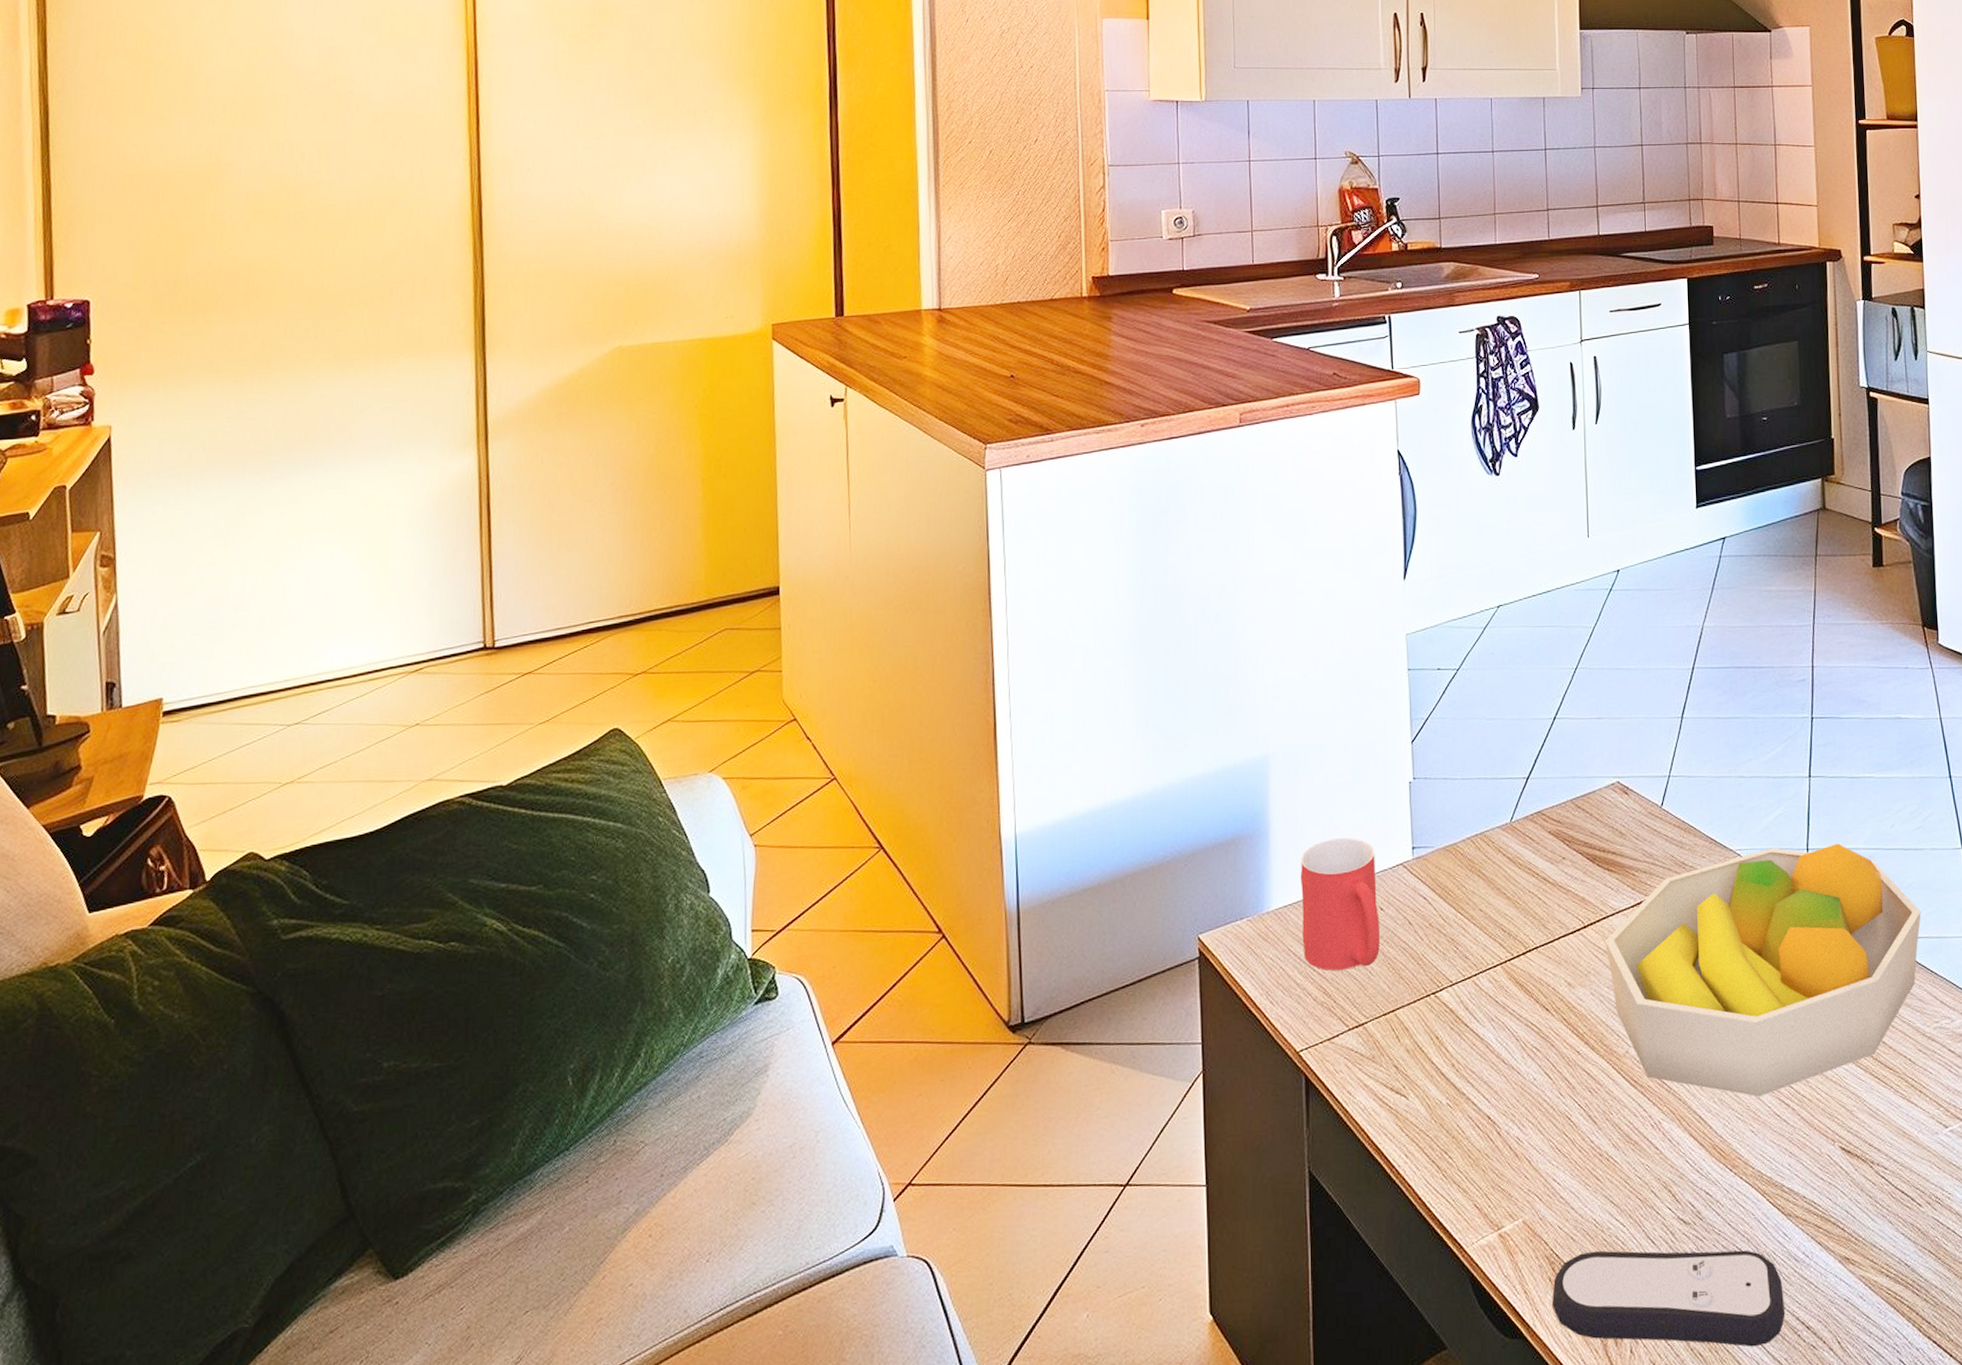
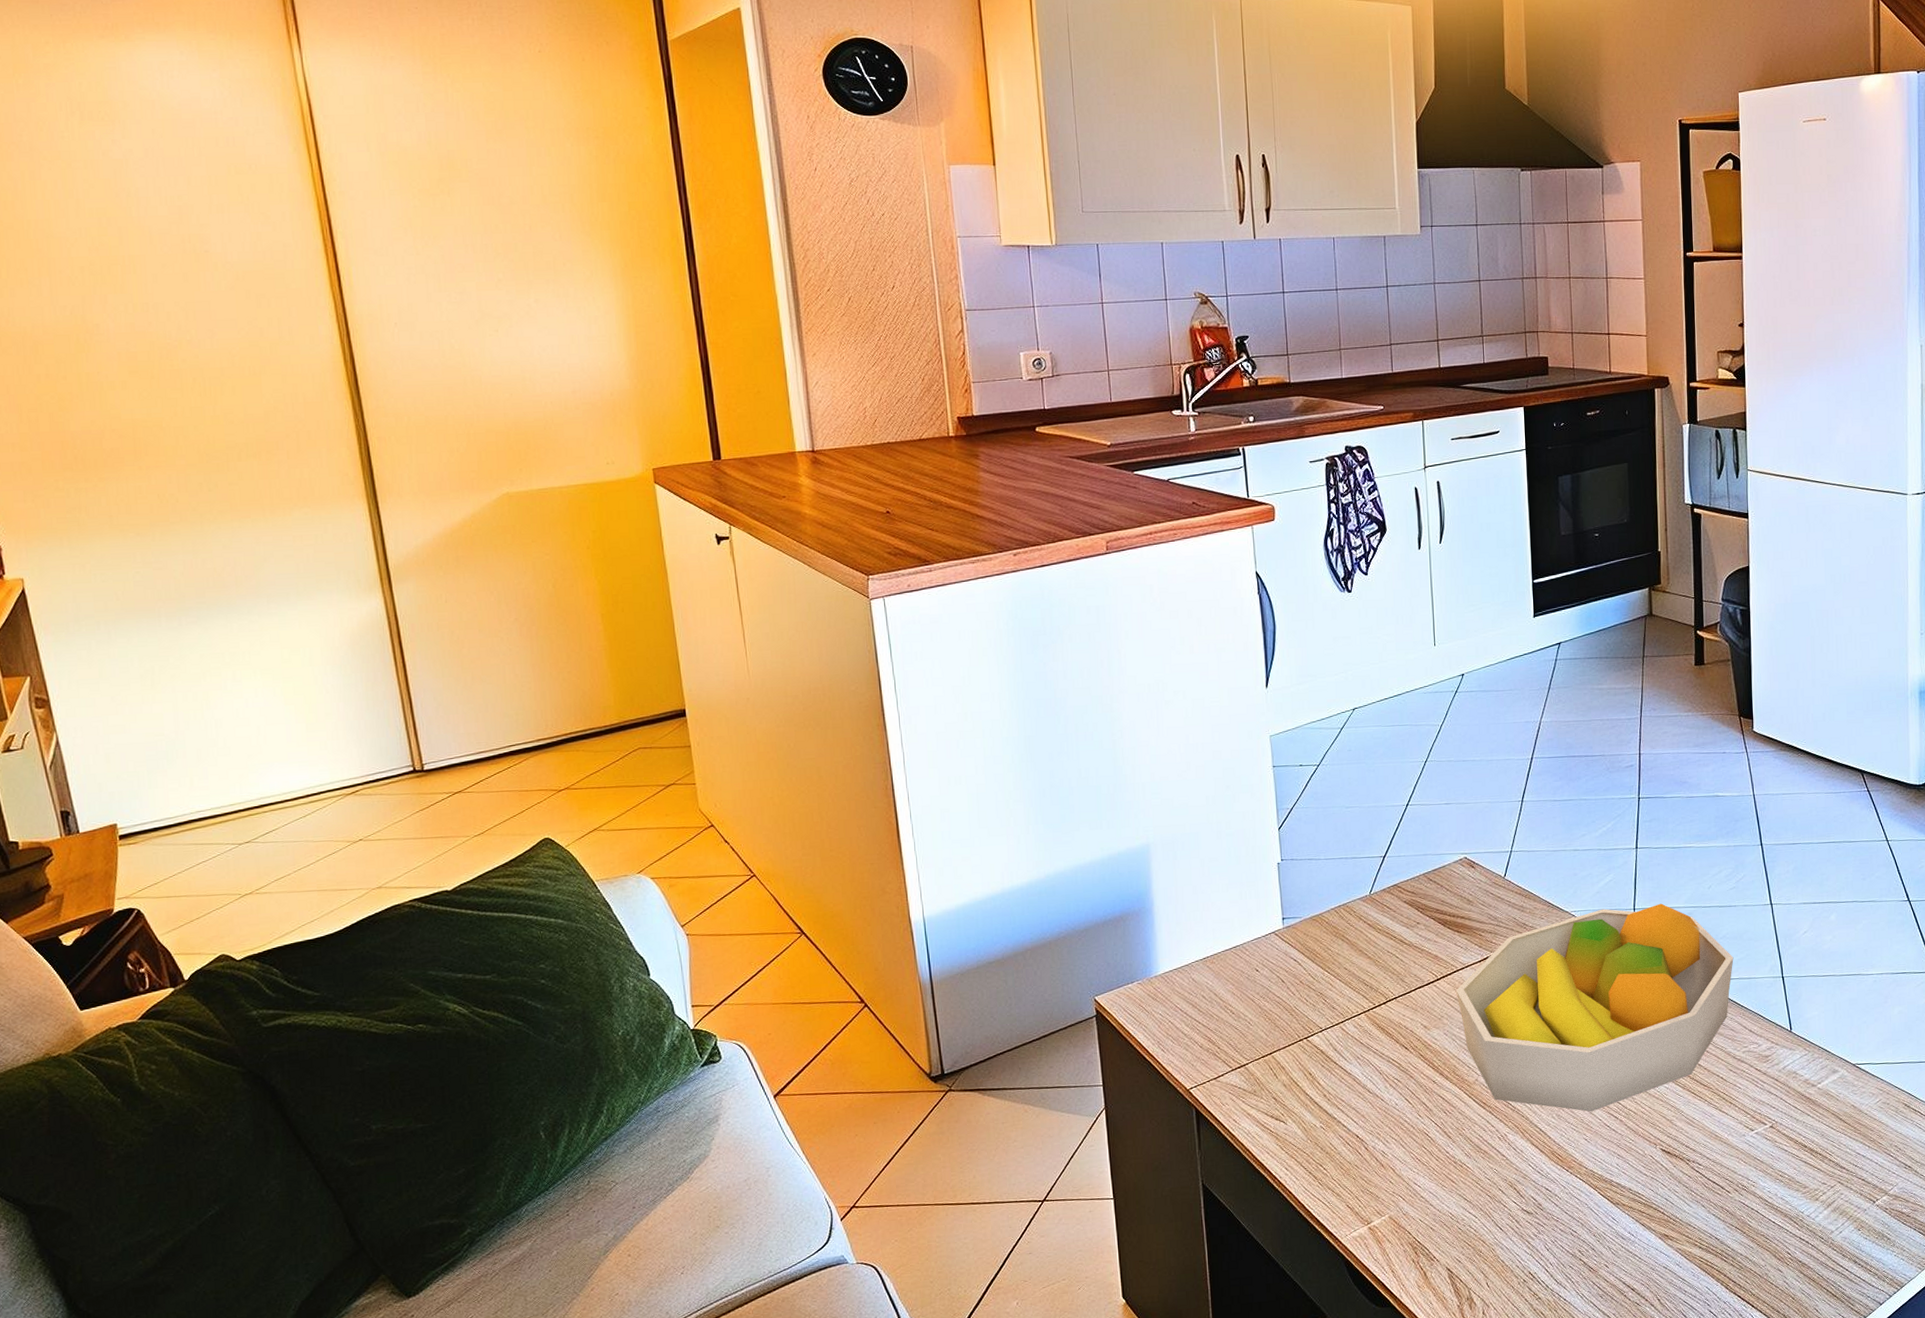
mug: present [1300,838,1380,970] -> none [1183,912,1257,1023]
remote control: present [1552,1250,1786,1347] -> none [1416,1232,1614,1306]

